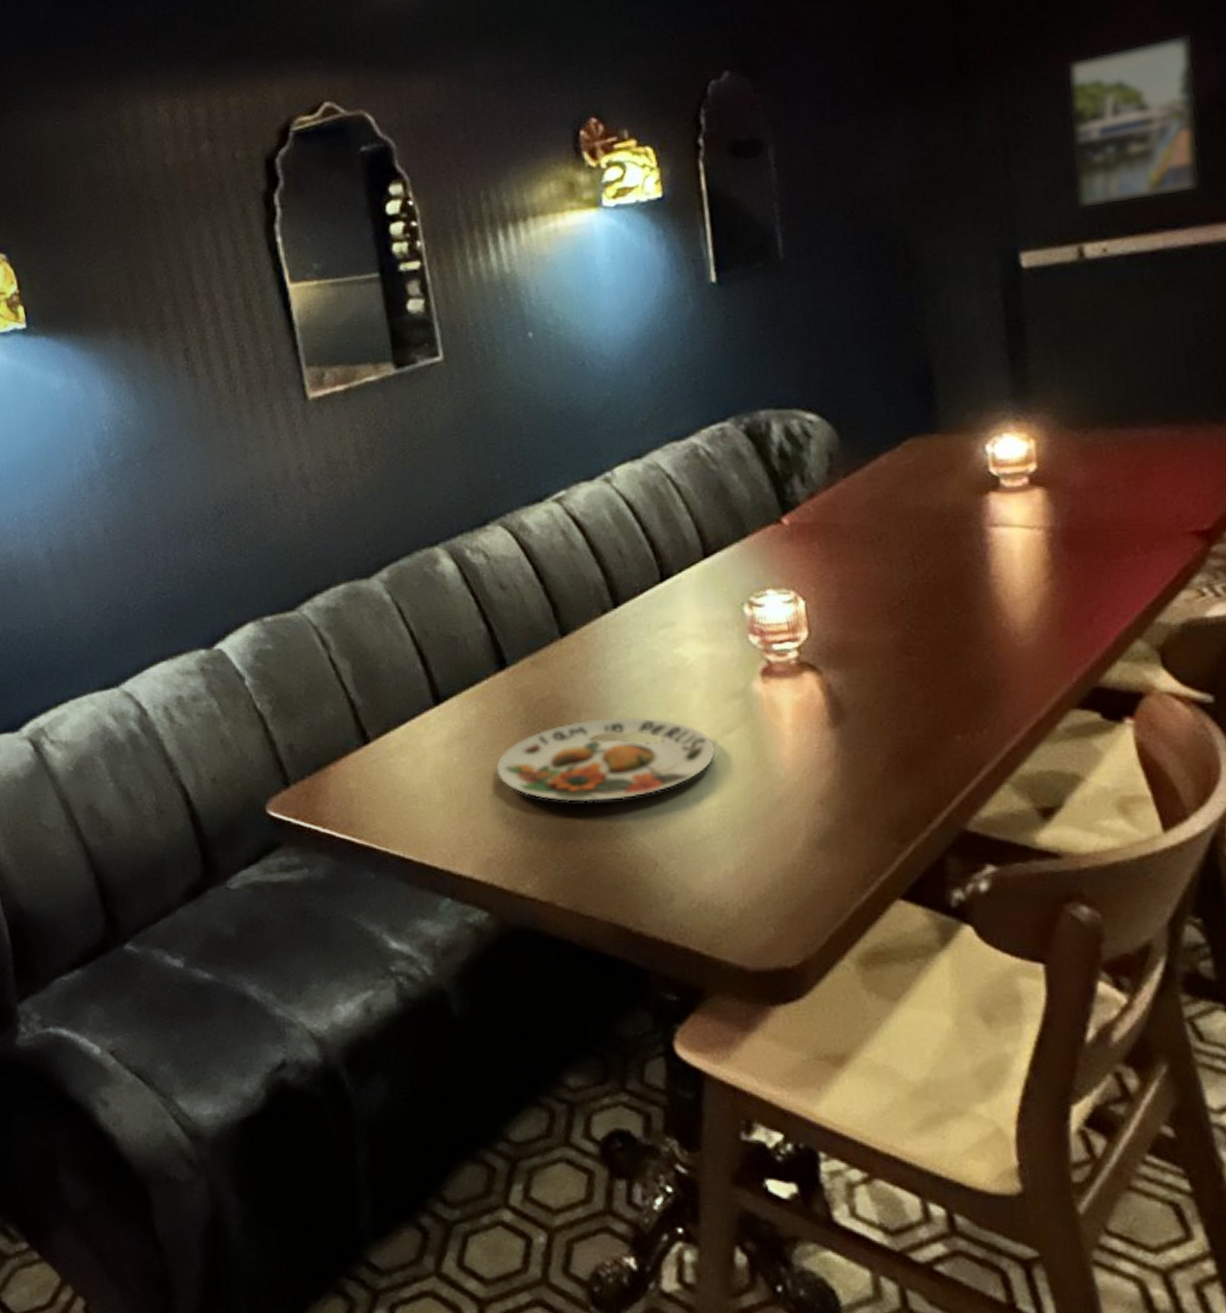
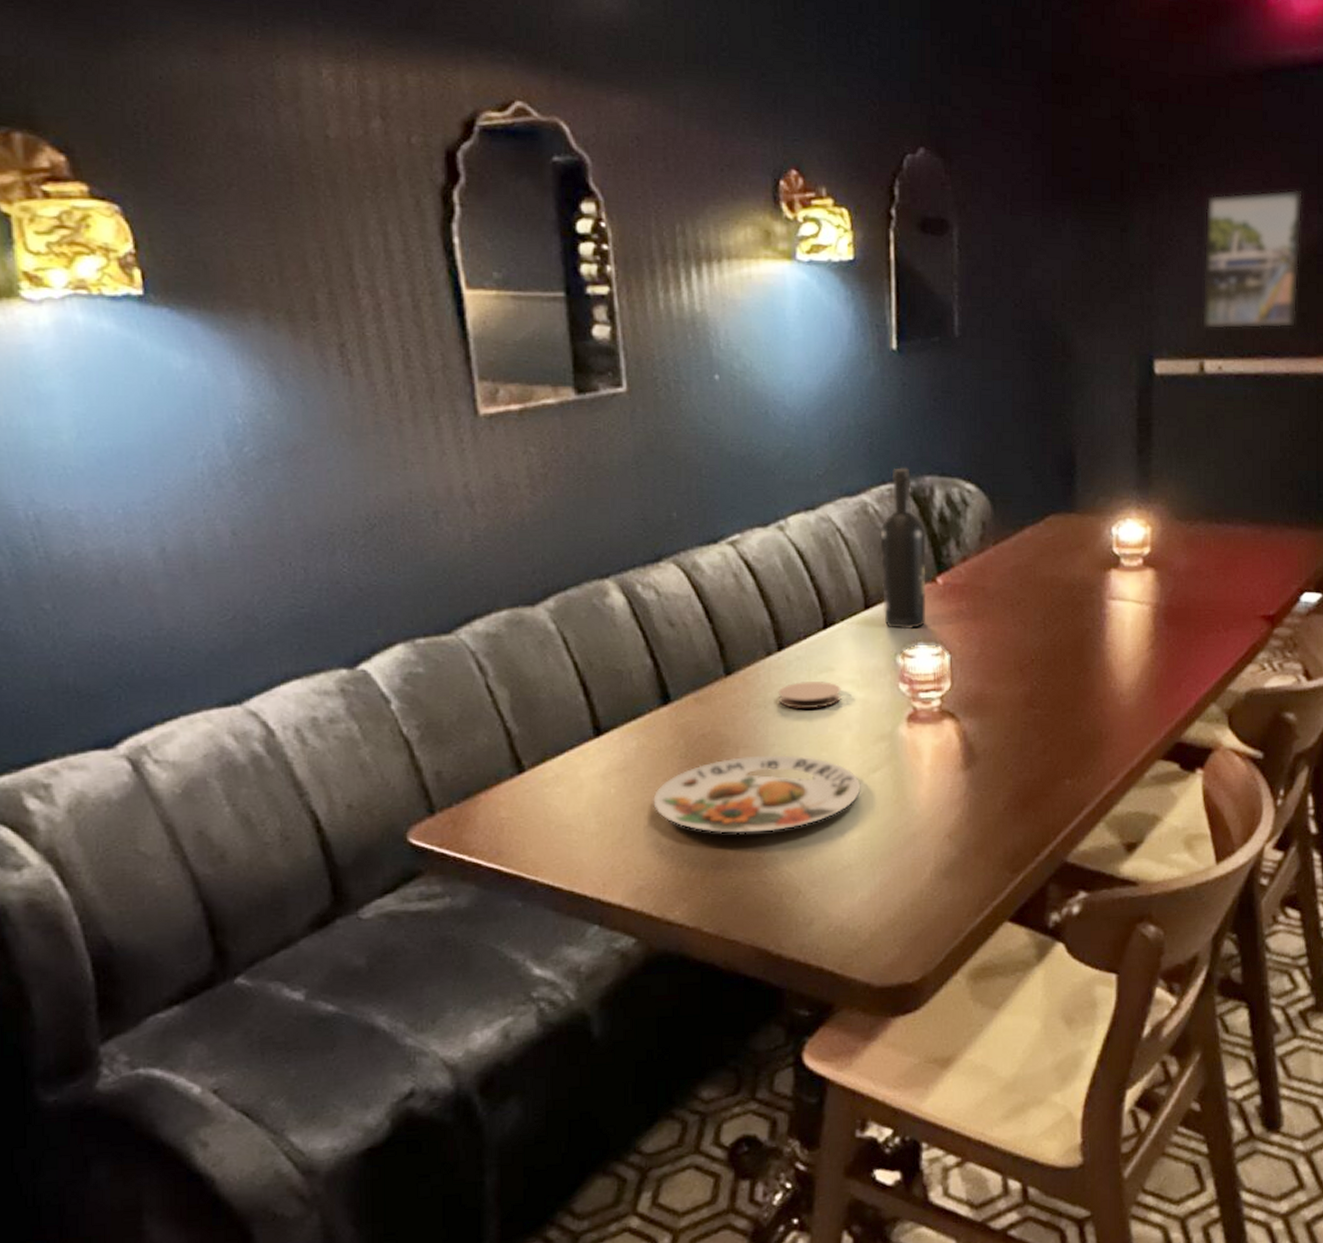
coaster: none [617,636,686,668] -> present [778,680,841,708]
wine bottle: none [714,404,773,577] -> present [880,468,926,630]

